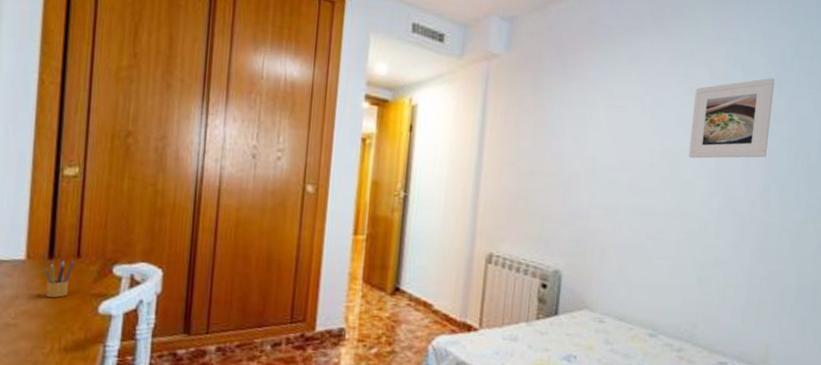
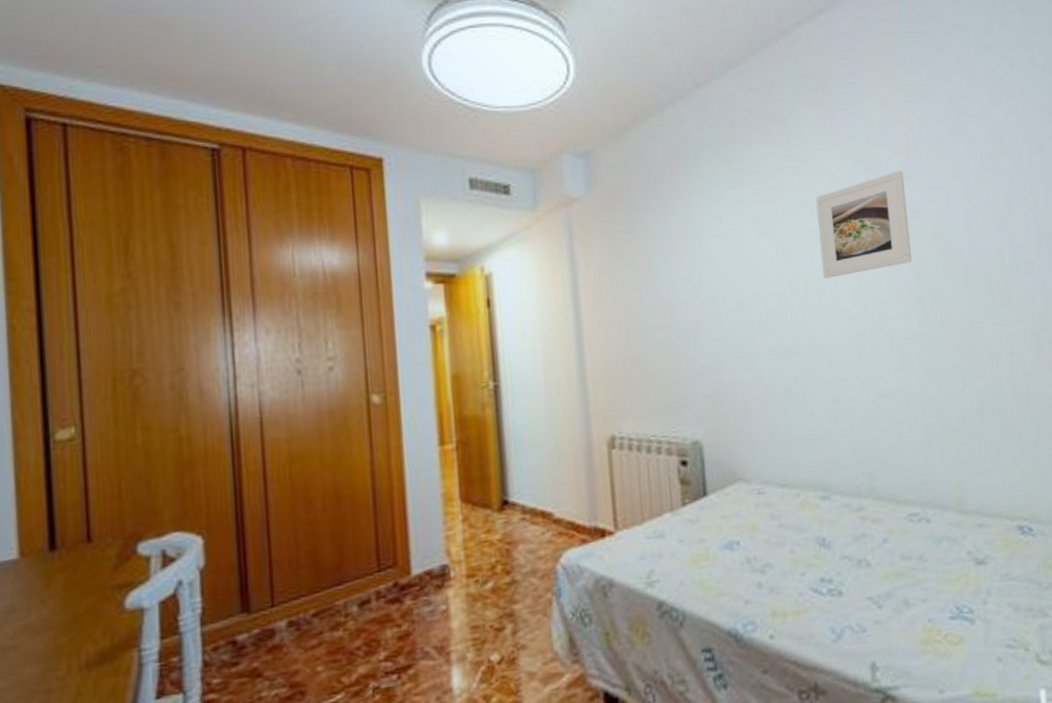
pencil box: present [45,259,75,298] -> none [47,547,85,601]

